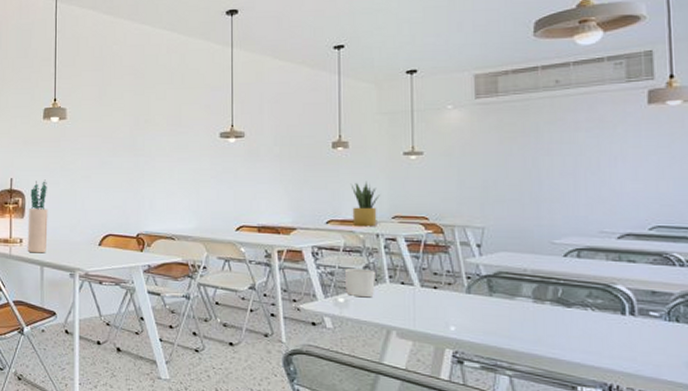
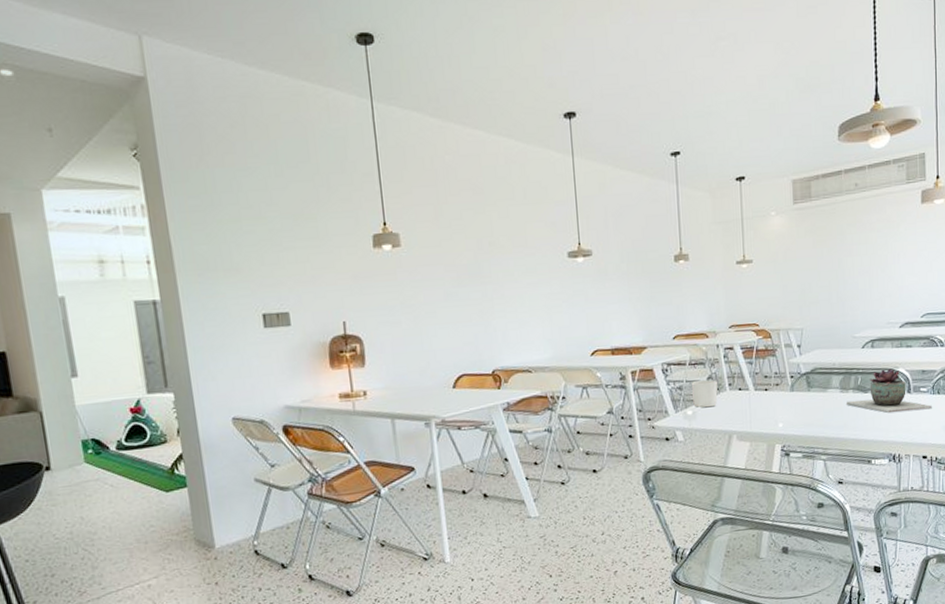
vase: present [27,179,48,253] -> none [369,319,396,406]
planter: present [350,181,380,227] -> none [692,292,718,340]
succulent plant: none [542,283,667,338] -> present [847,368,932,414]

